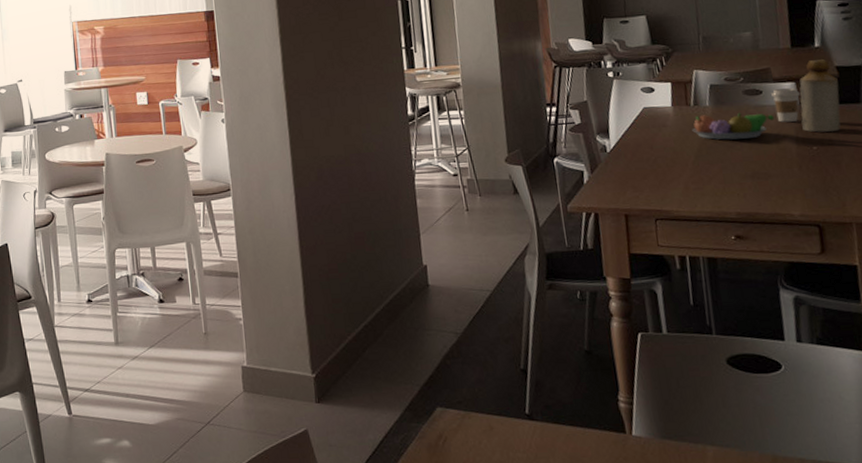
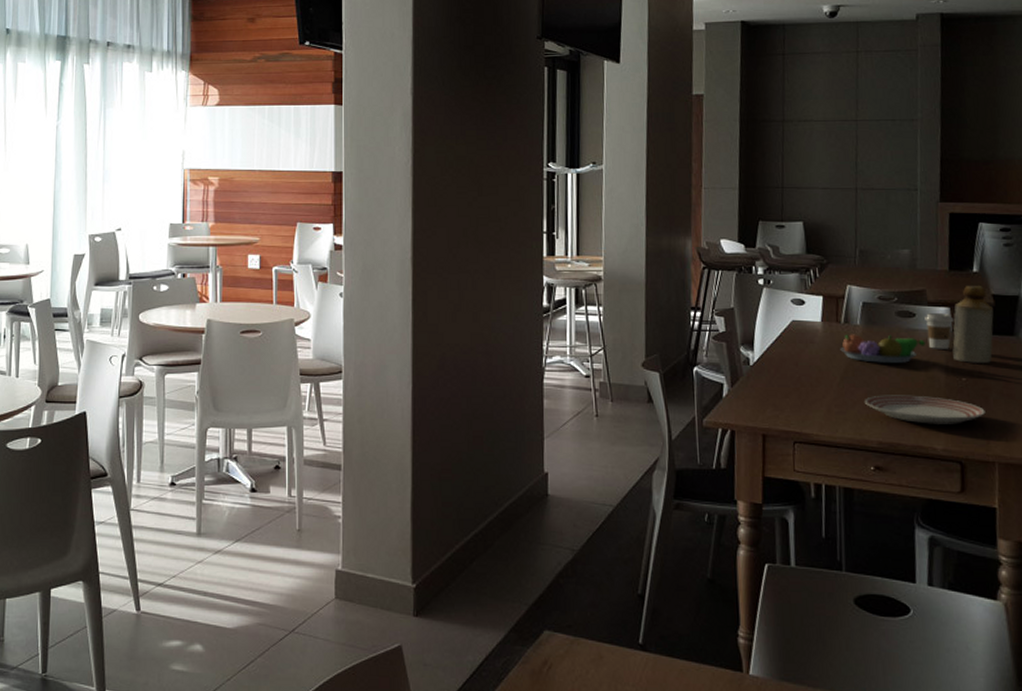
dinner plate: none [720,166,839,193] -> present [865,395,986,424]

